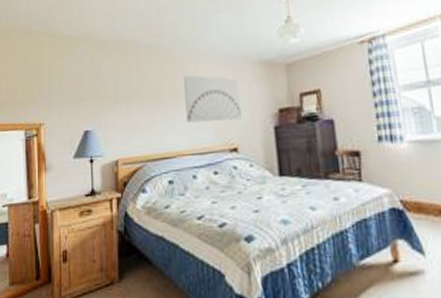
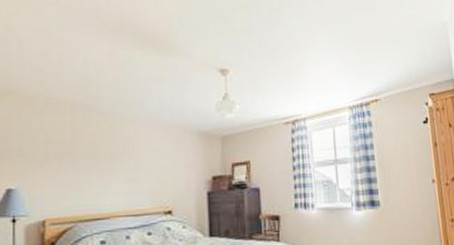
wall art: present [184,75,241,123] -> none [122,139,177,186]

